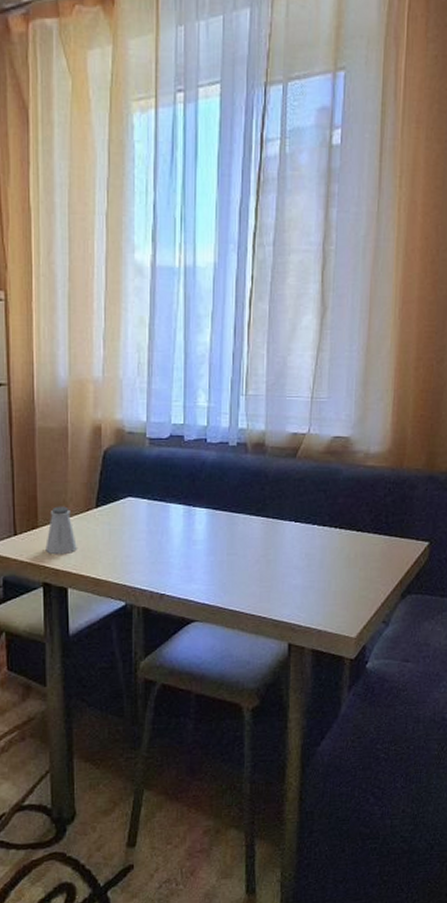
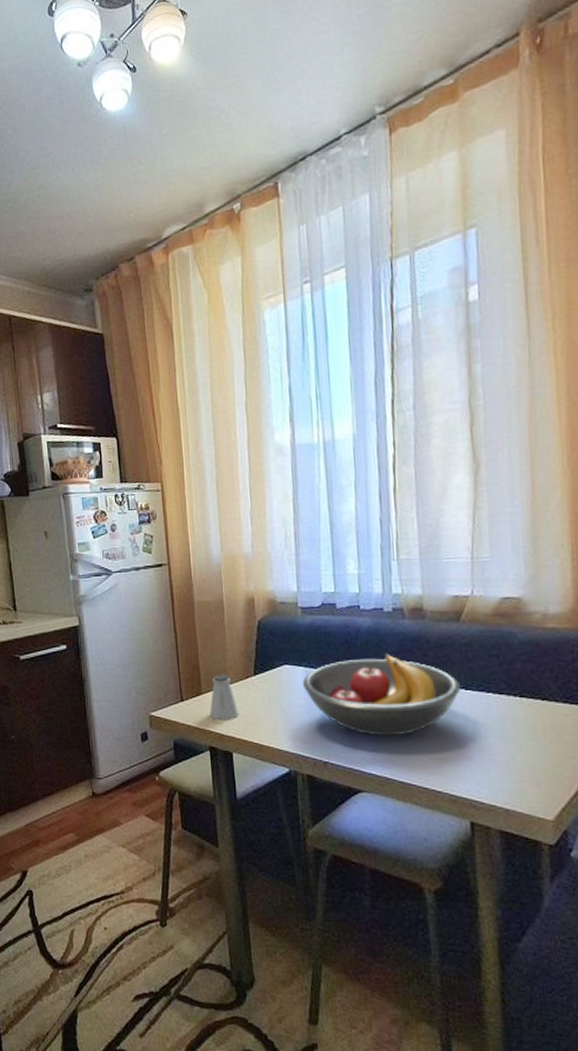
fruit bowl: none [145,487,292,567] -> present [302,653,461,736]

